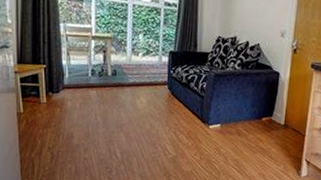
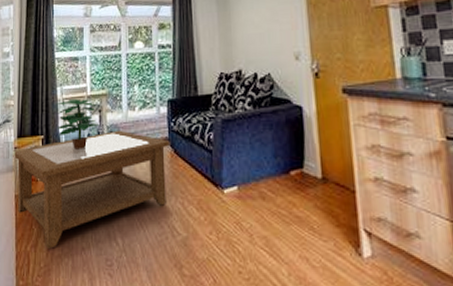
coffee table: none [13,70,169,157] -> present [13,130,170,249]
potted plant: none [60,37,104,82] -> present [57,99,100,149]

